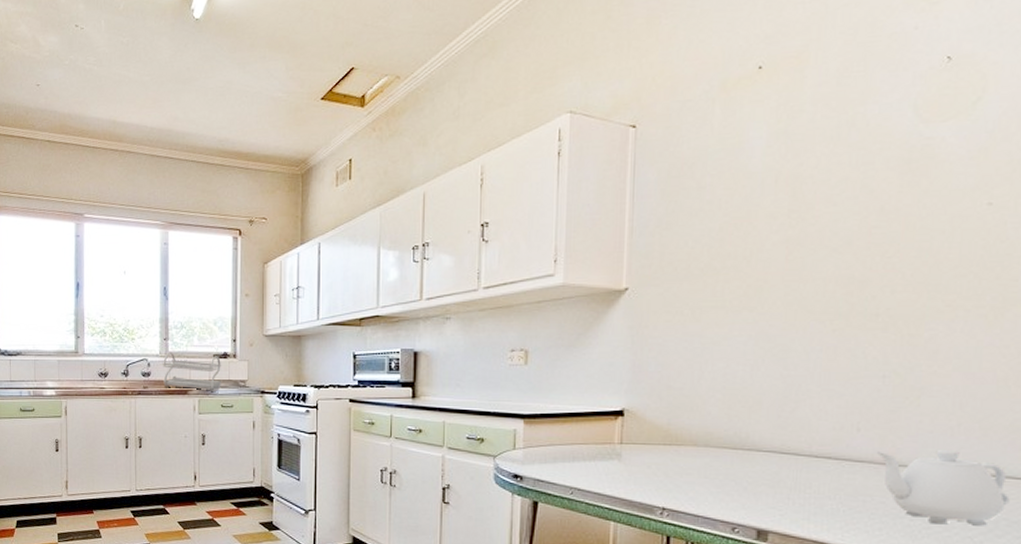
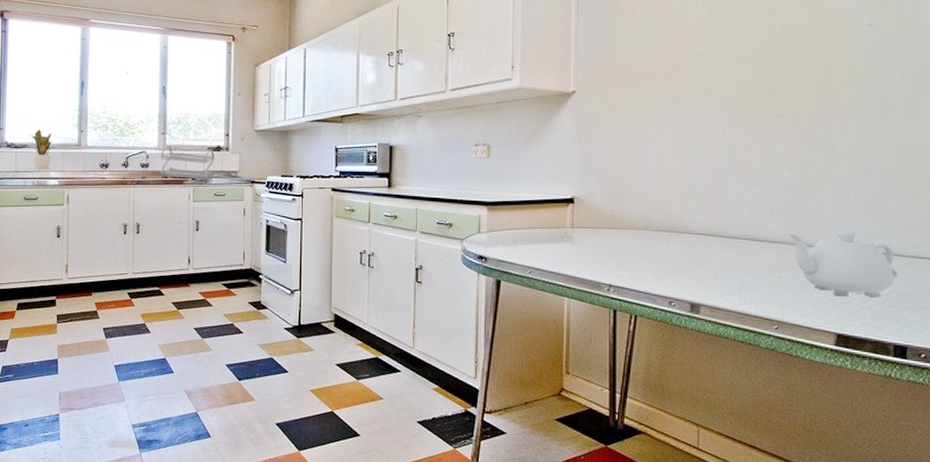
potted plant: none [23,336,52,379] -> present [29,130,56,170]

